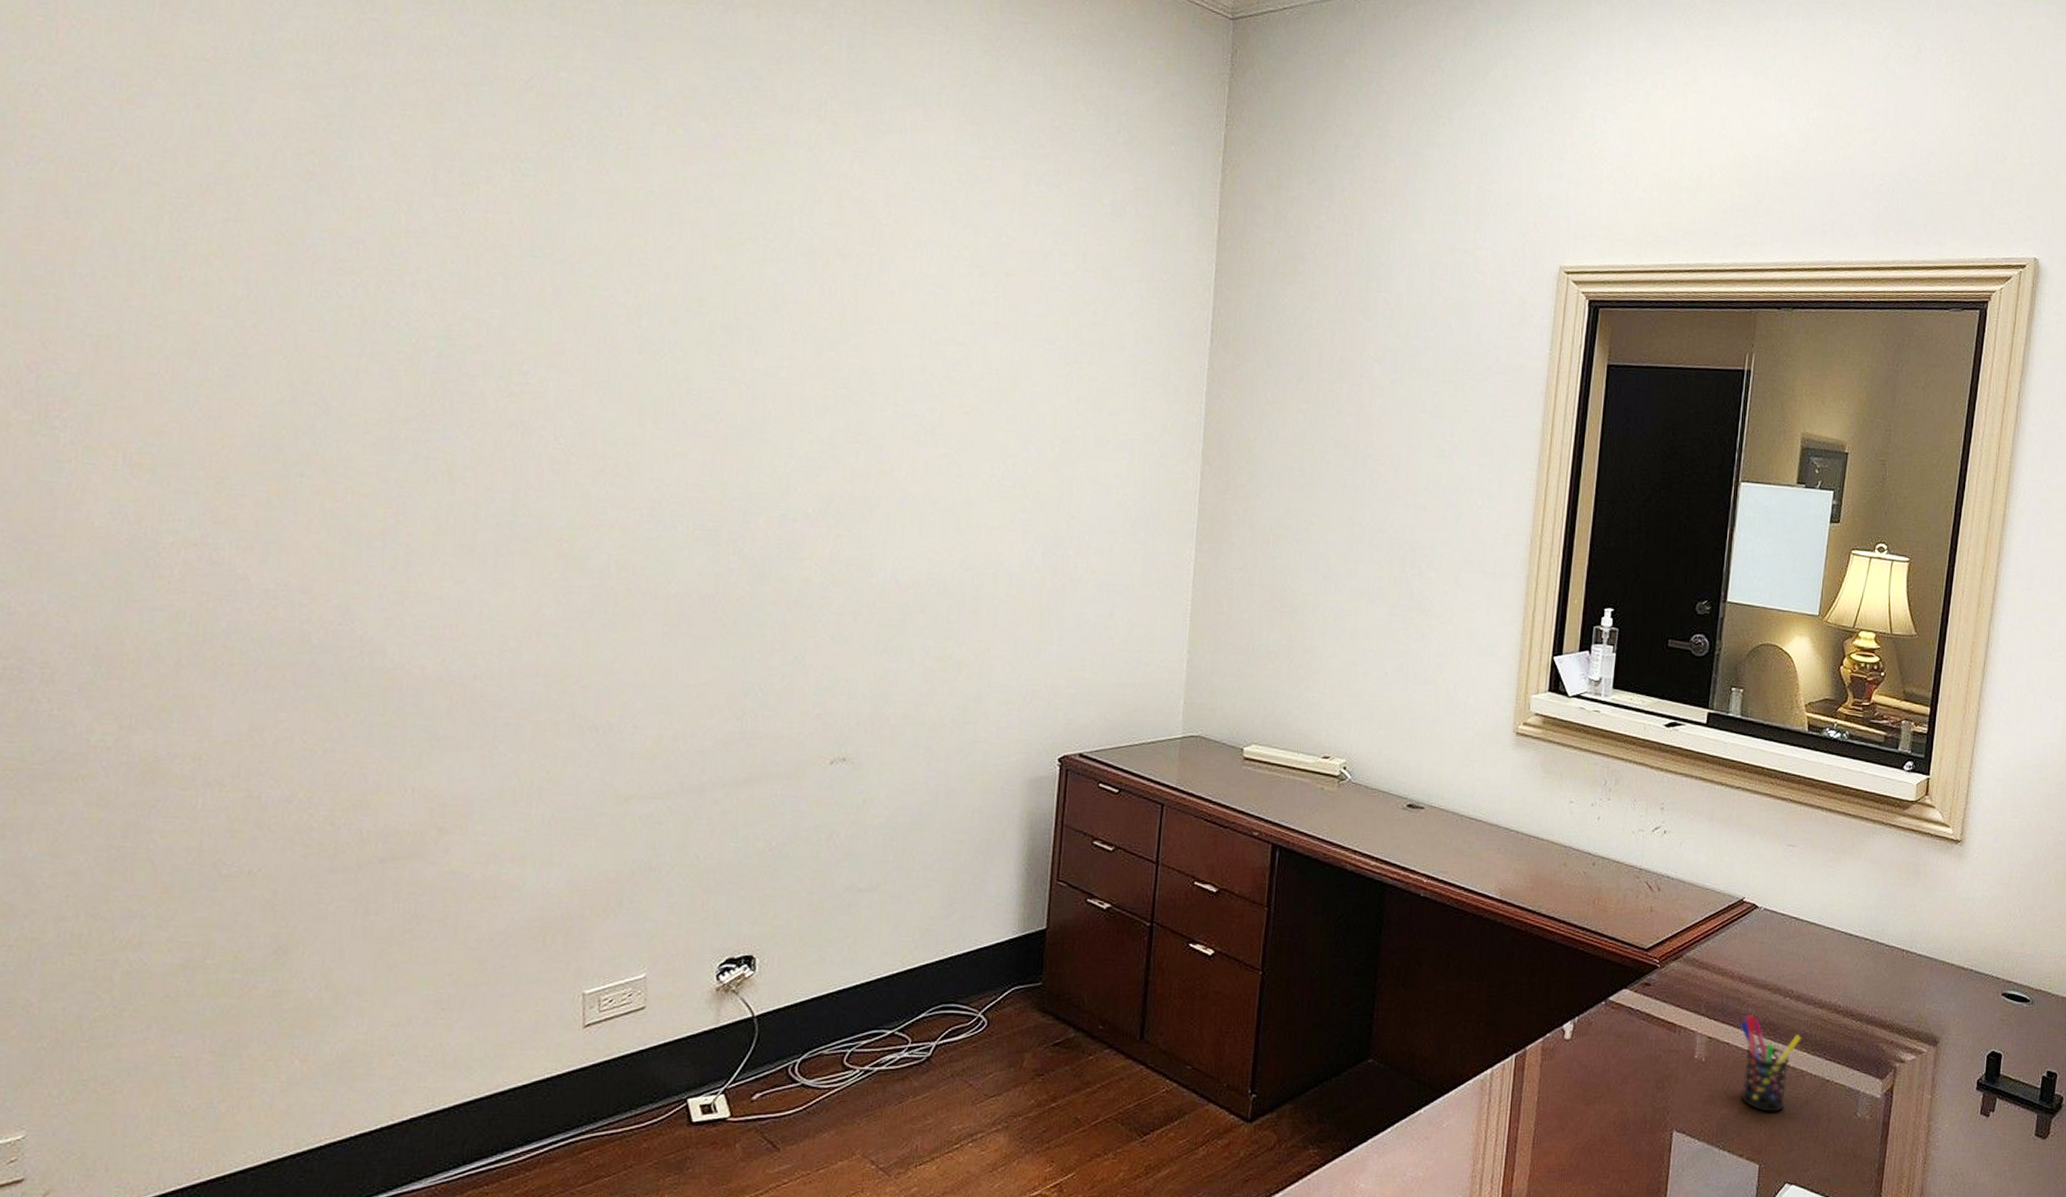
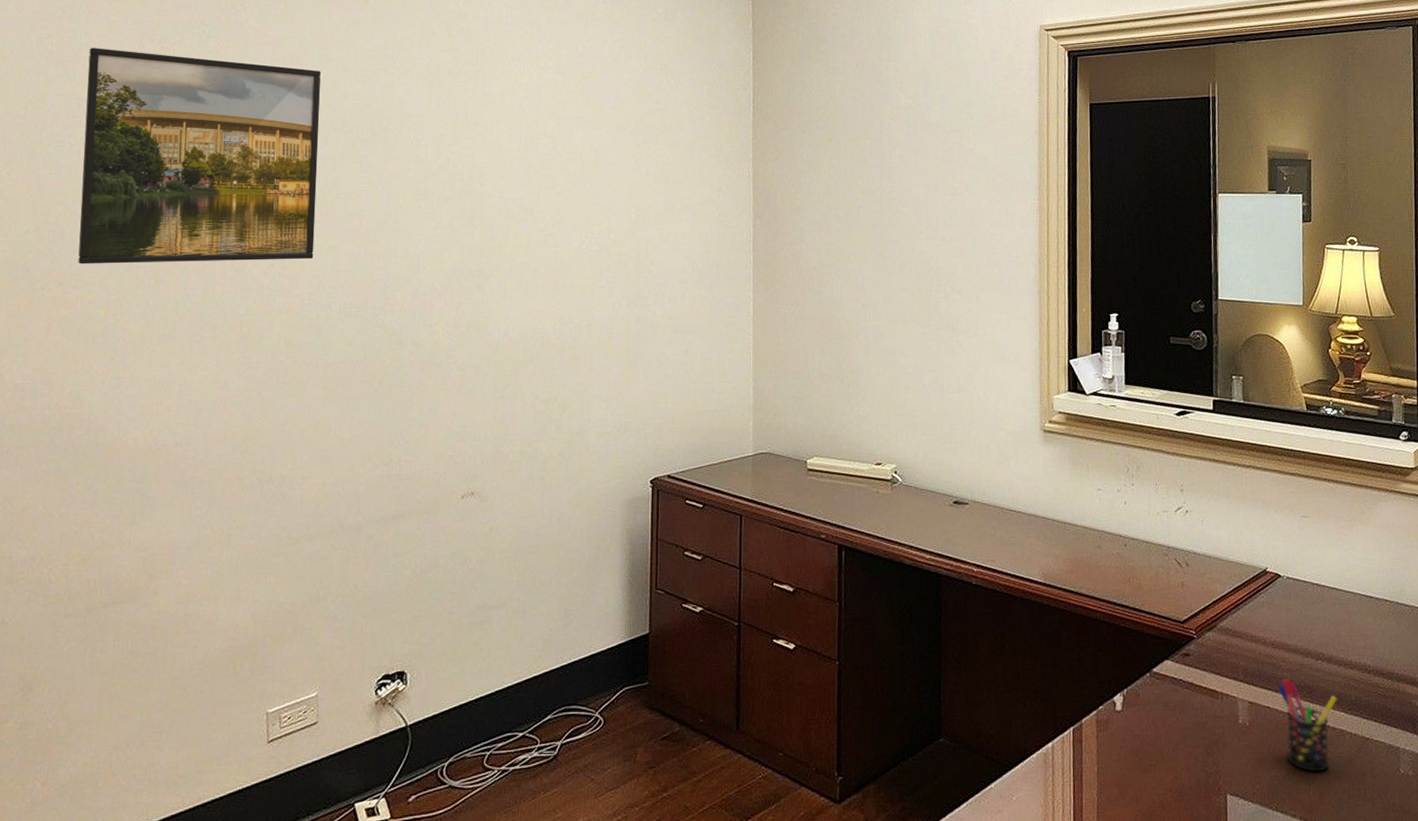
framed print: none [348,174,672,467] -> present [78,48,321,264]

